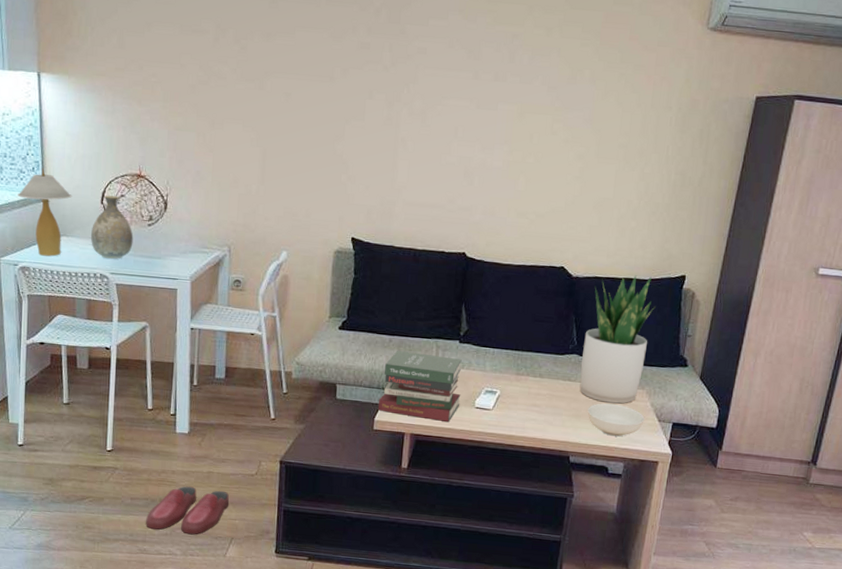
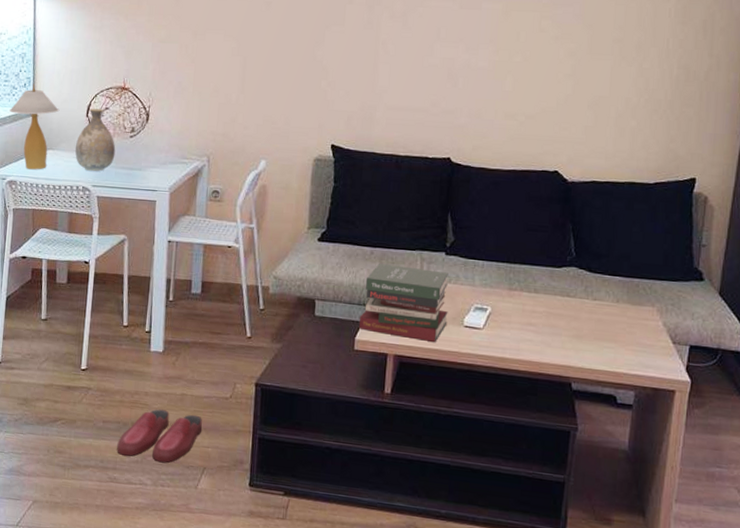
planter: present [579,275,654,404] -> none [580,179,662,323]
bowl: present [587,403,645,437] -> none [590,322,657,361]

